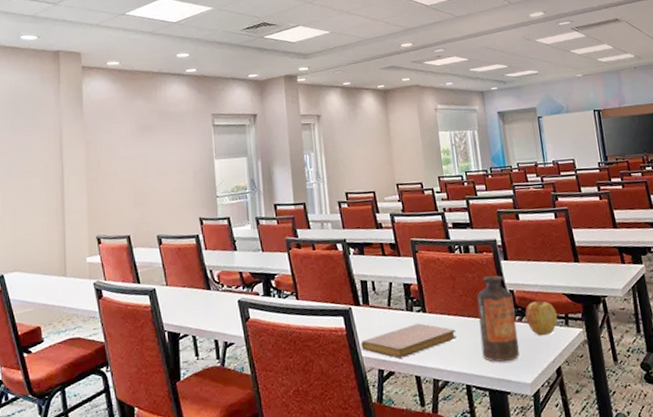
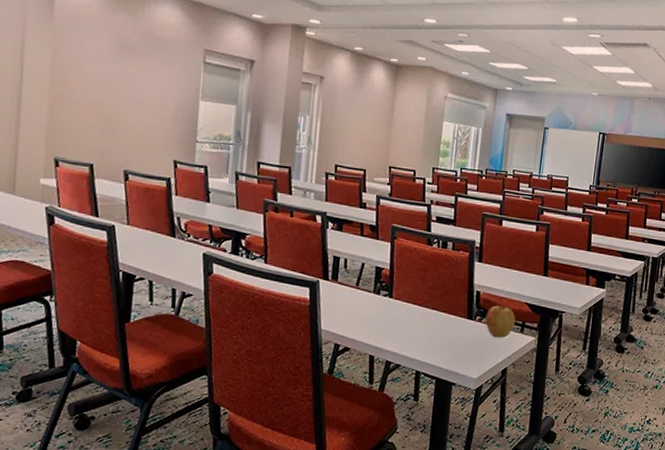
notebook: present [361,323,456,359] -> none [322,307,417,337]
bottle: present [476,275,520,363] -> none [437,274,479,356]

